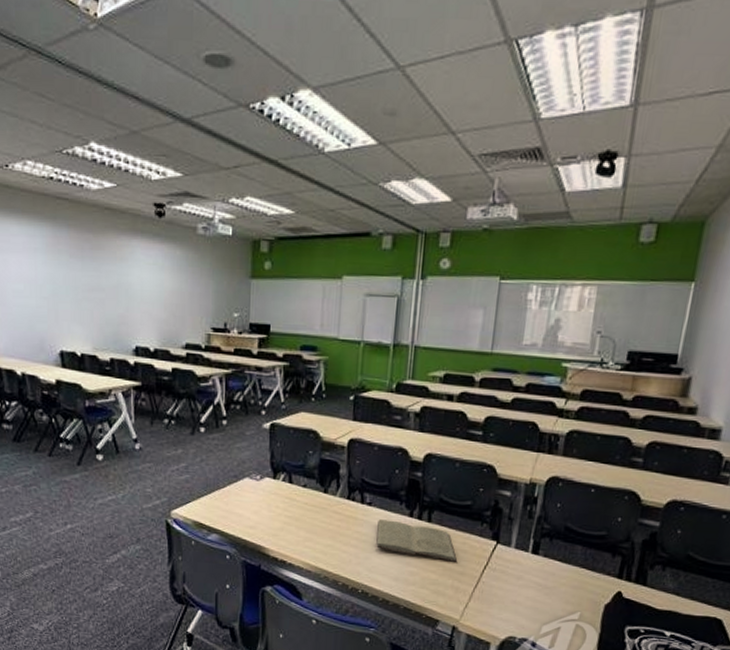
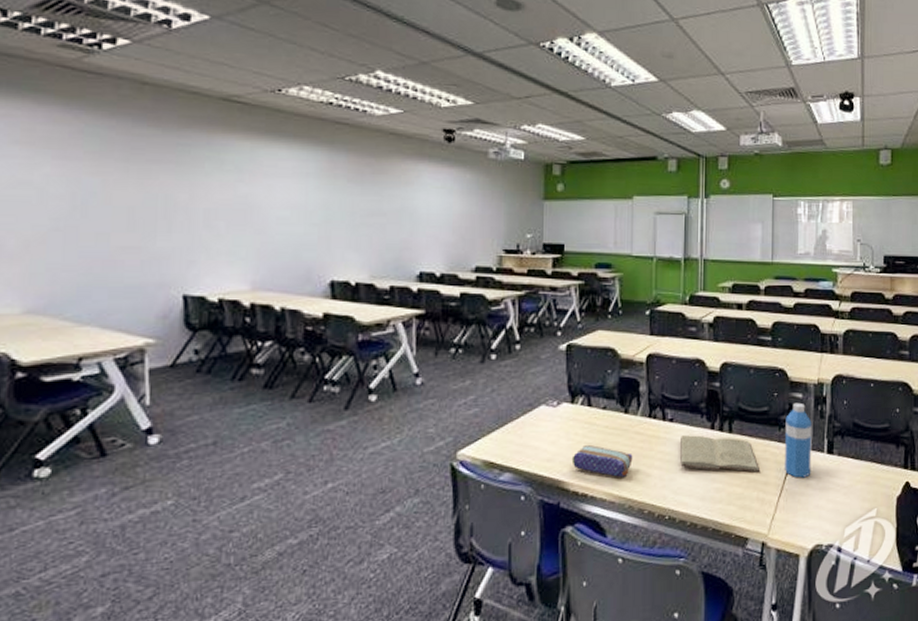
pencil case: none [272,517,330,551] -> present [571,444,633,478]
water bottle: none [484,500,518,574] -> present [785,402,812,478]

